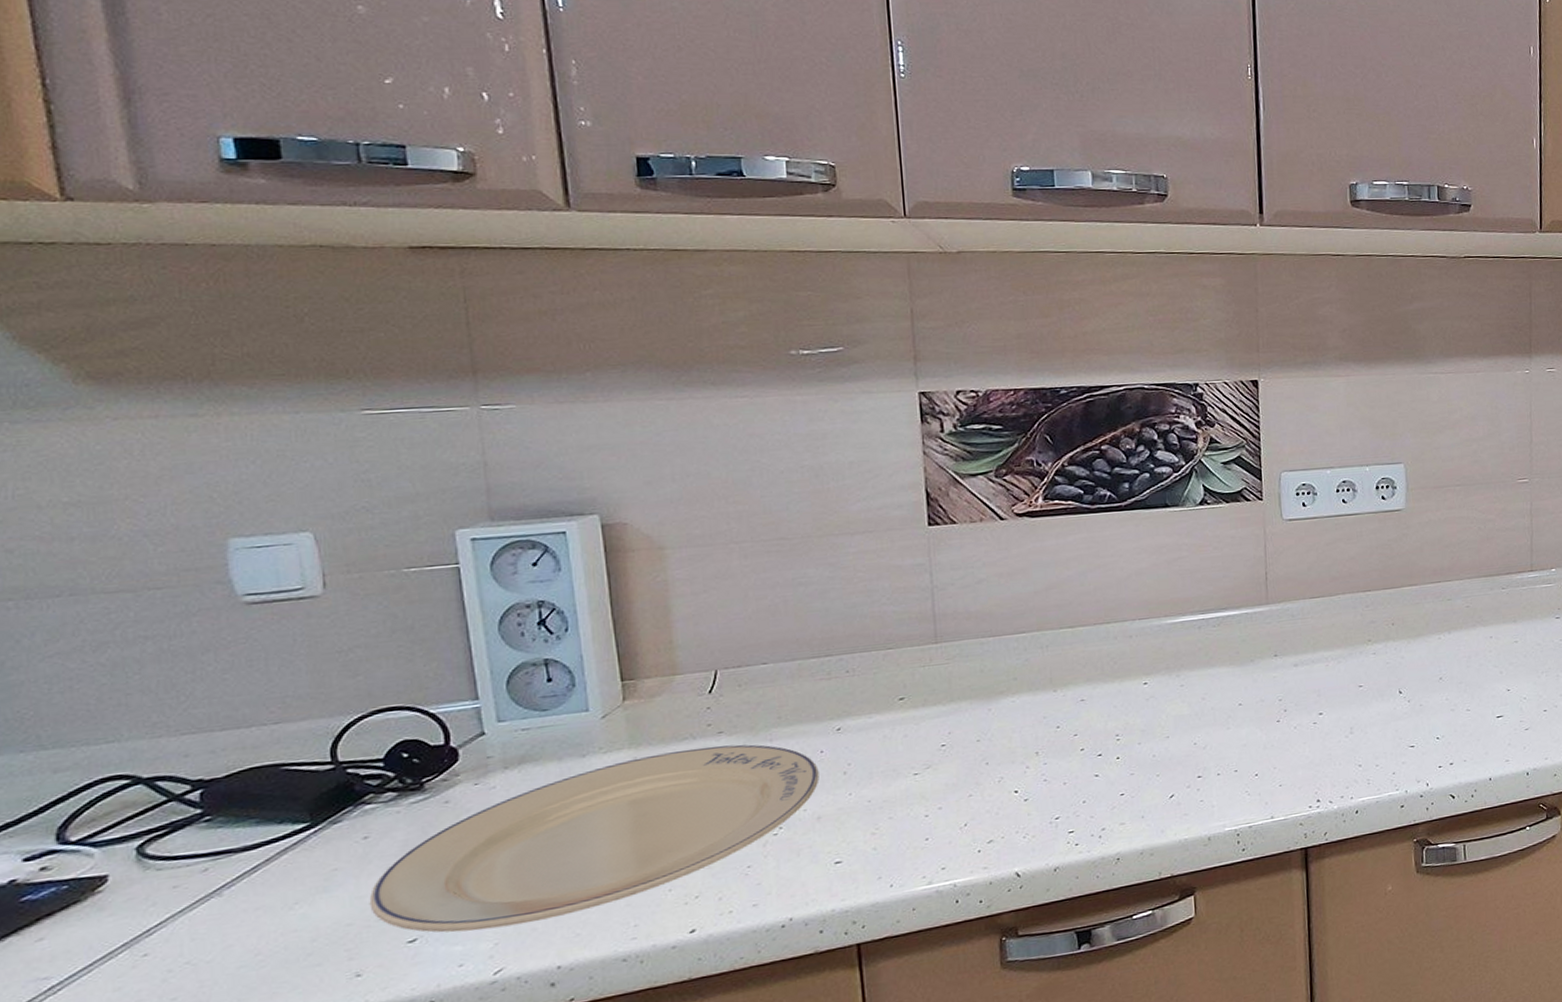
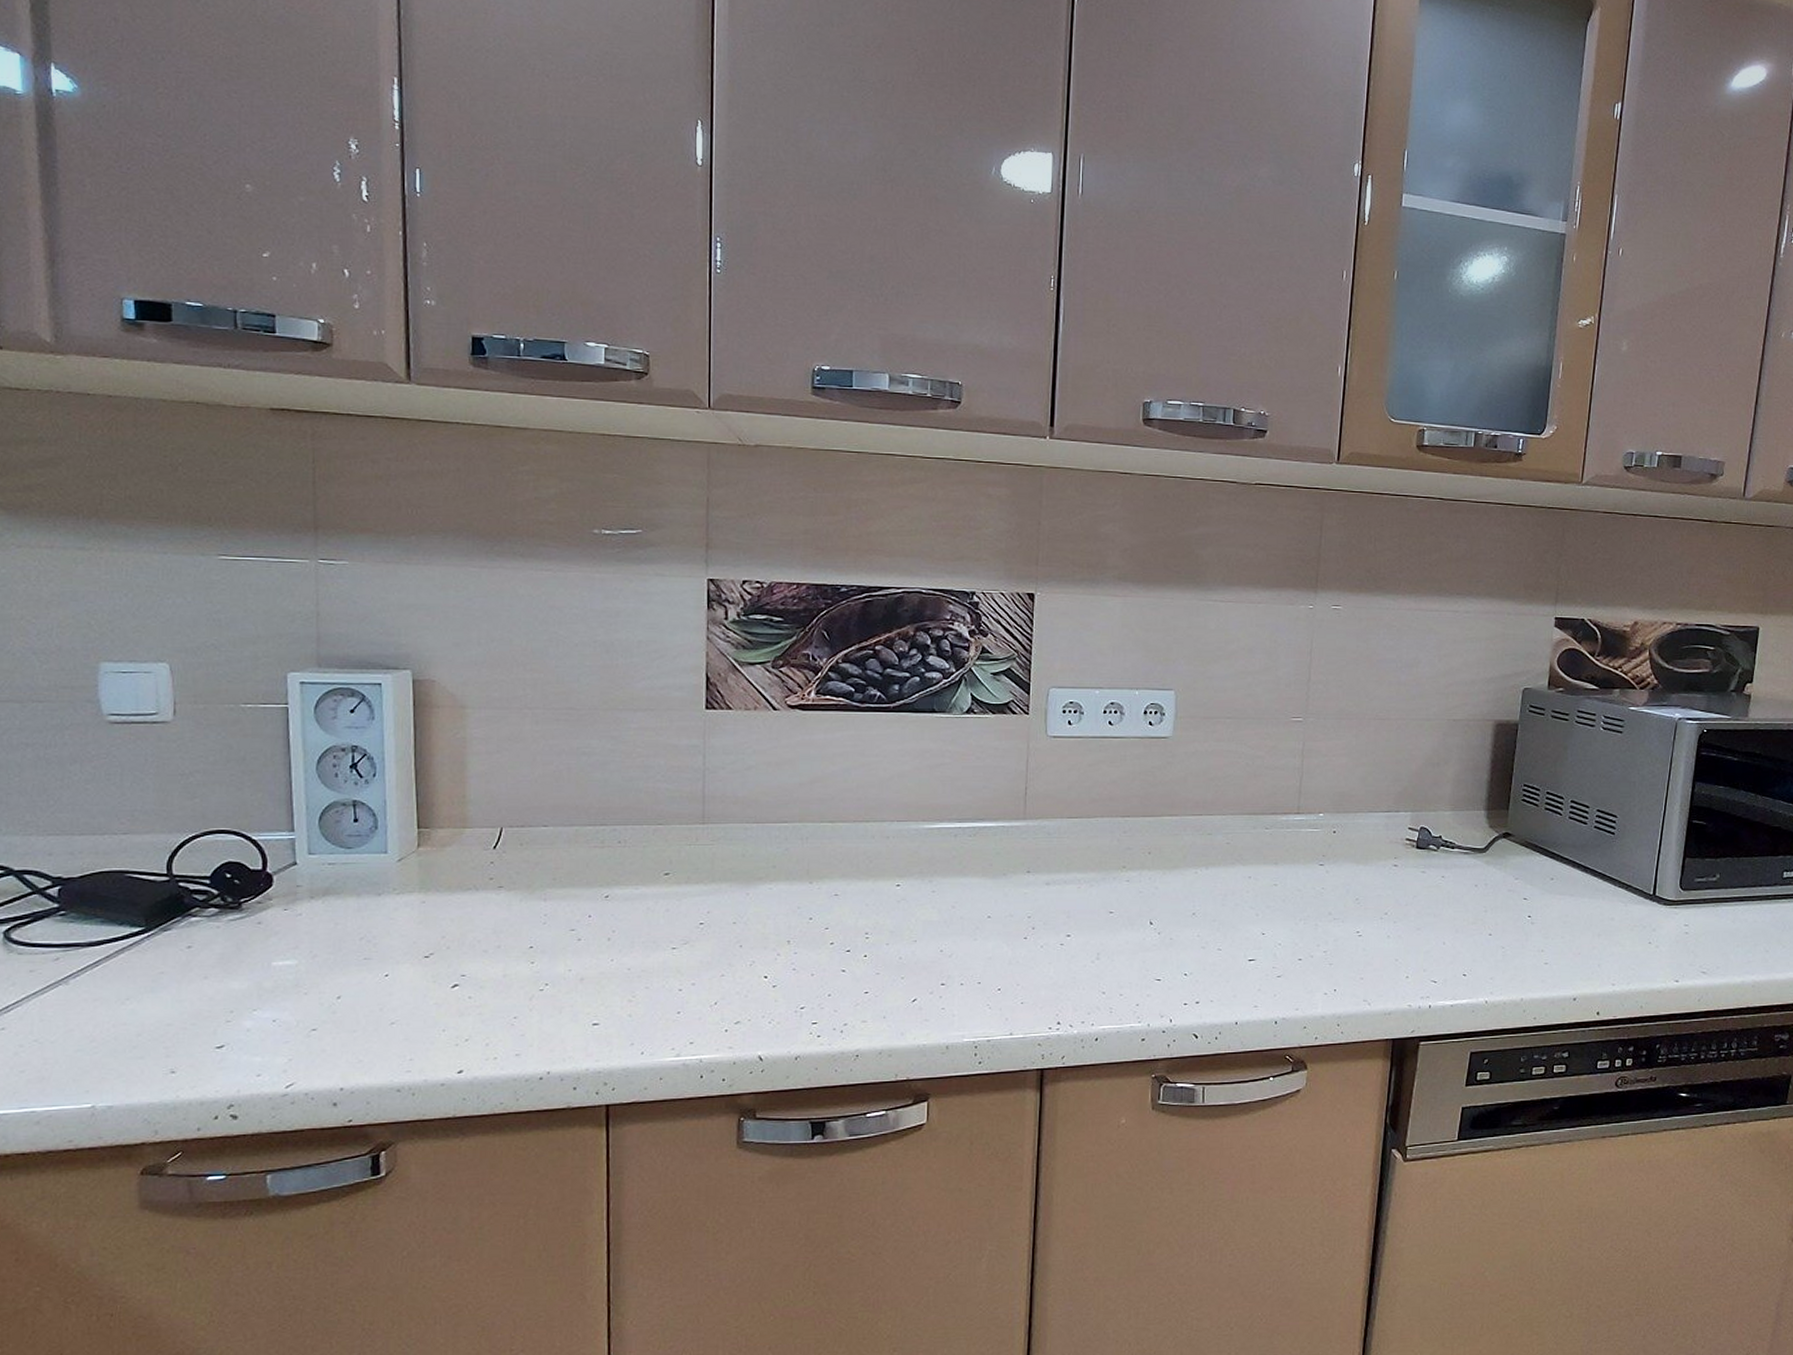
plate: present [369,744,819,933] -> none [187,899,585,1045]

